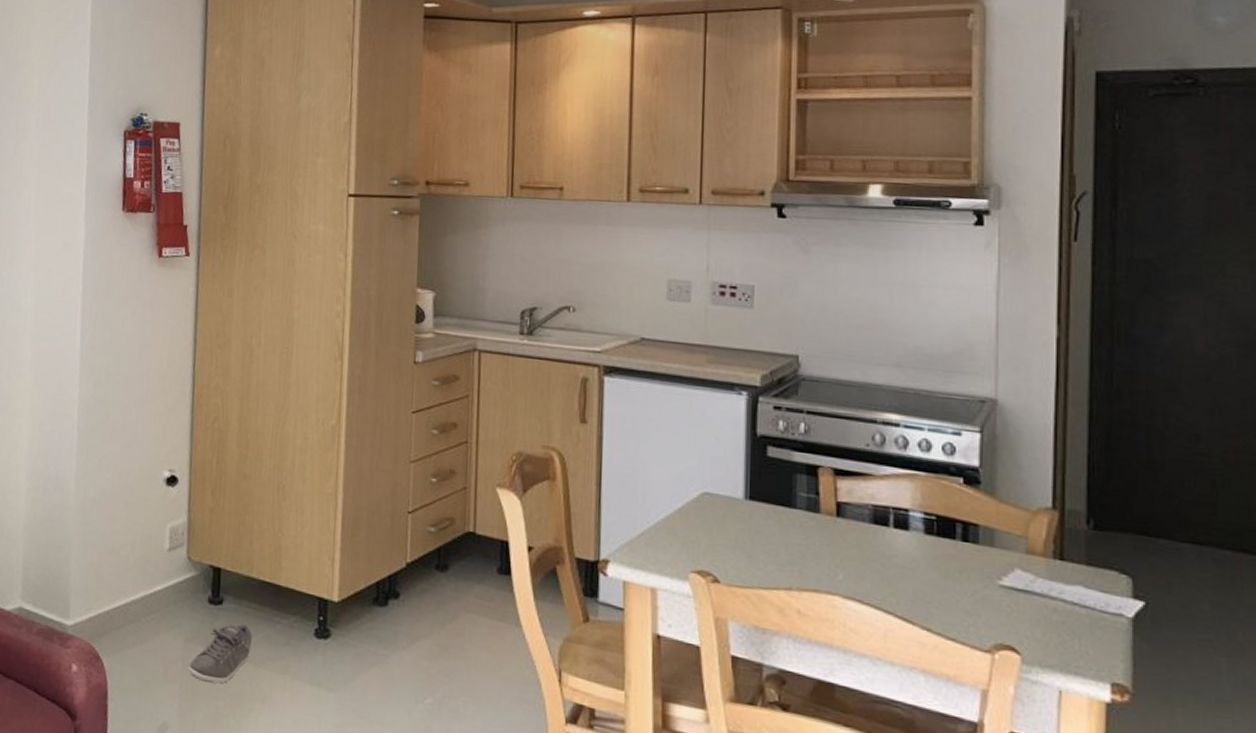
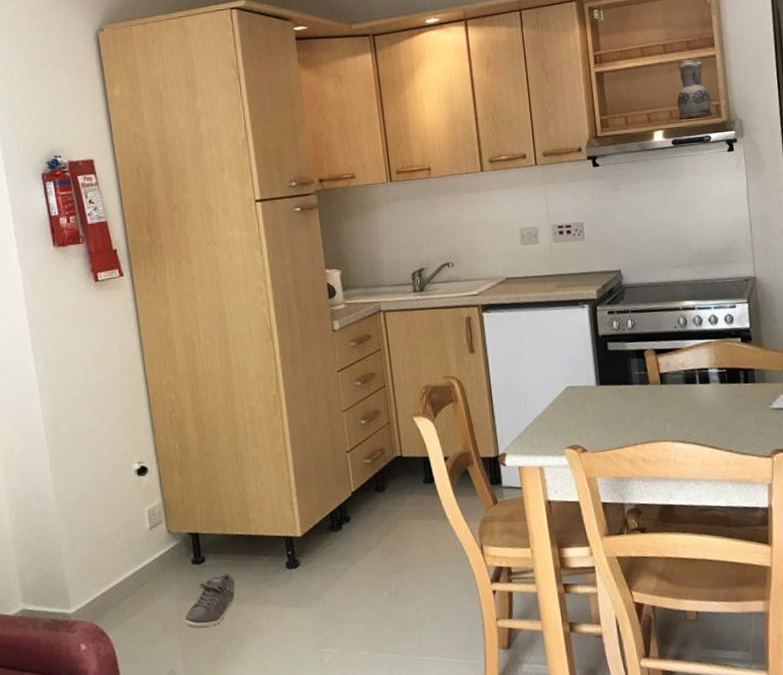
ceramic jug: none [907,98,958,177] -> present [677,58,712,121]

